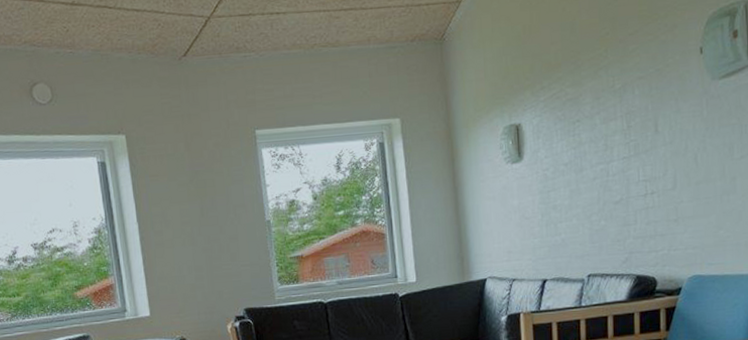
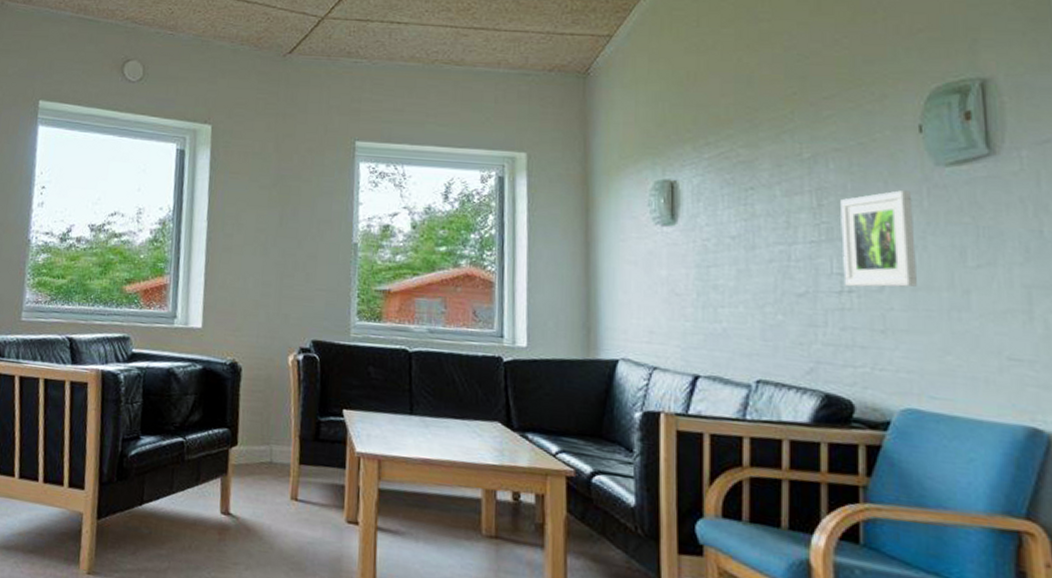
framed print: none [644,104,699,190] -> present [841,190,917,288]

